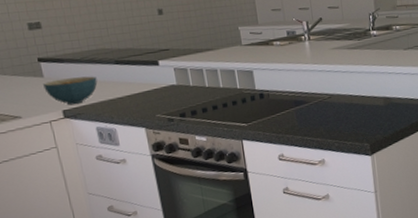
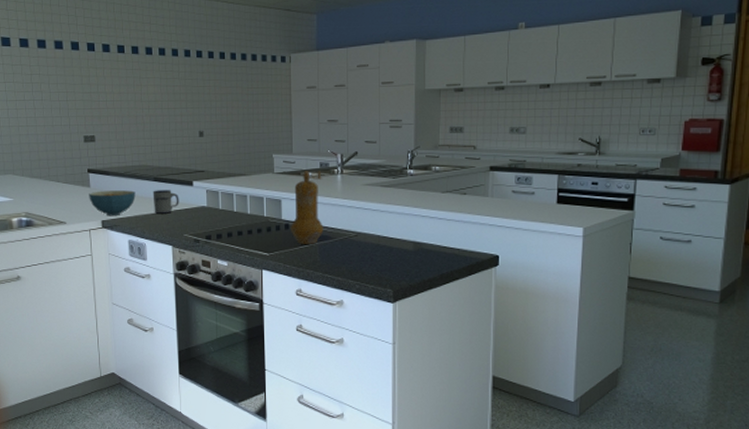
mug: none [115,71,147,97] -> present [153,190,179,214]
pepper mill: none [264,39,298,112] -> present [290,171,324,244]

